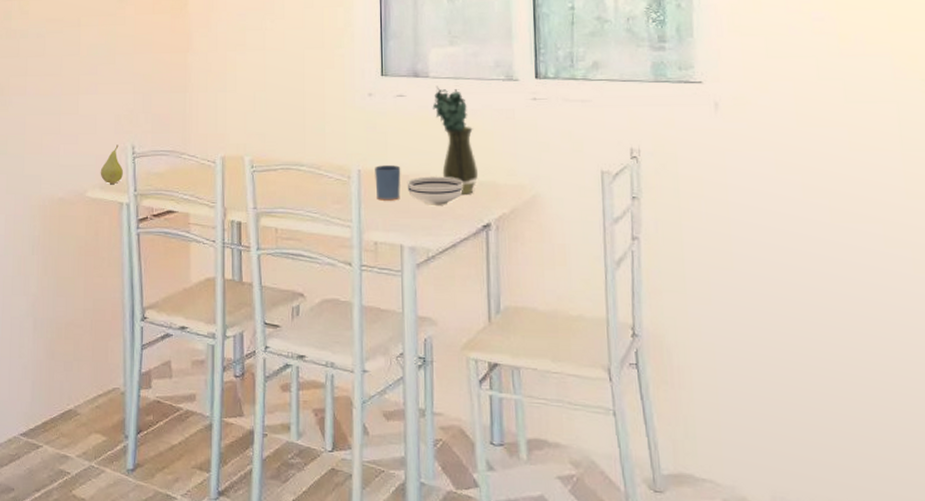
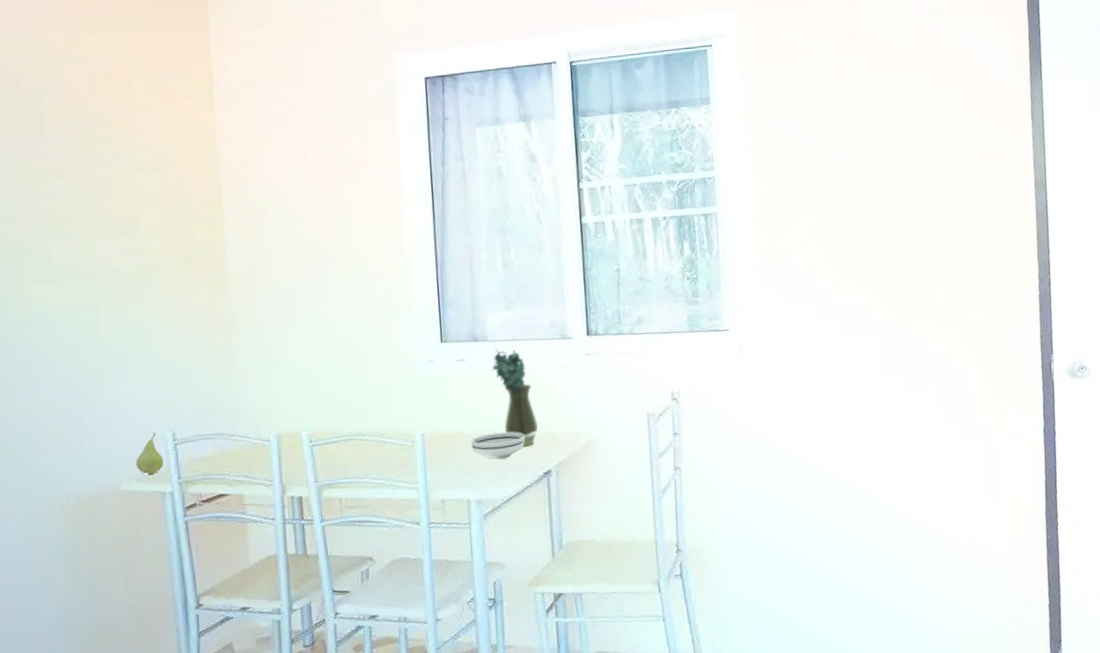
mug: present [375,165,401,201] -> none [438,426,465,461]

